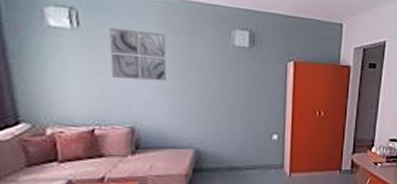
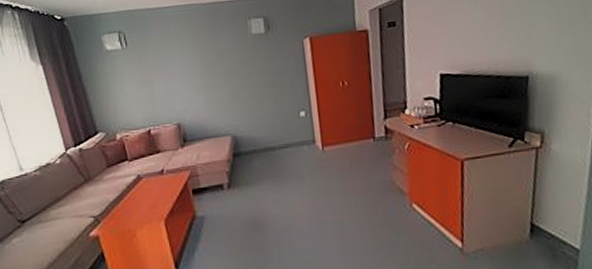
wall art: present [108,28,167,81] -> none [149,37,200,83]

